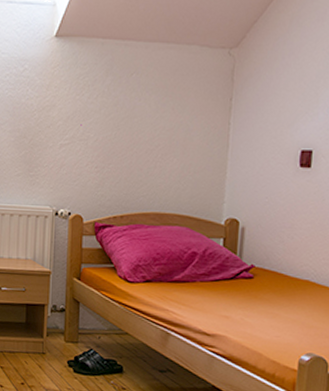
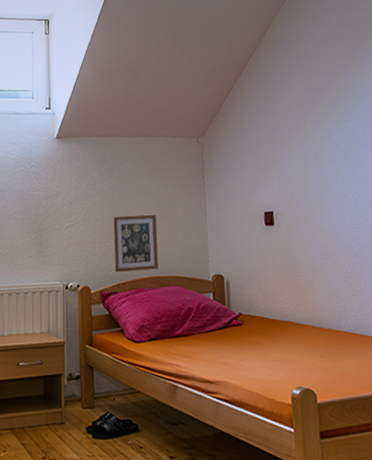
picture frame: none [113,138,167,205] -> present [113,215,159,273]

